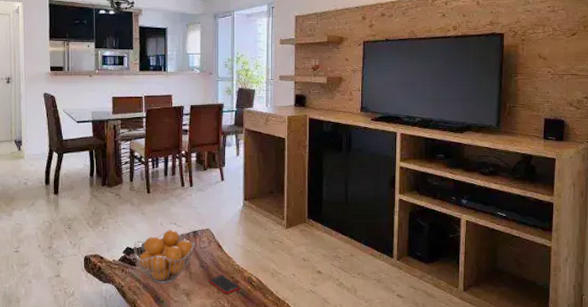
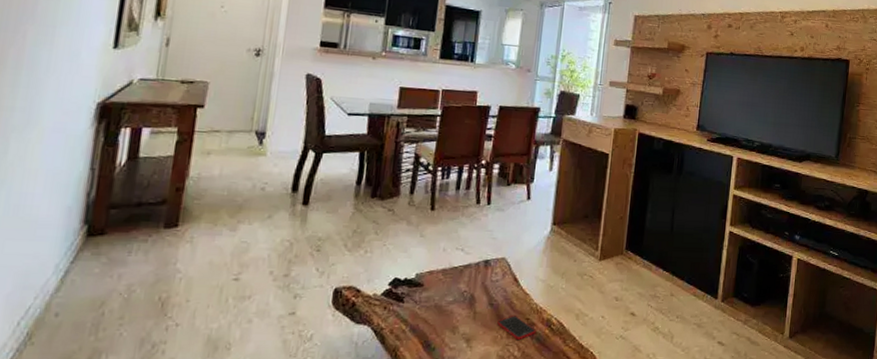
fruit basket: present [134,230,195,284] -> none [403,257,485,326]

